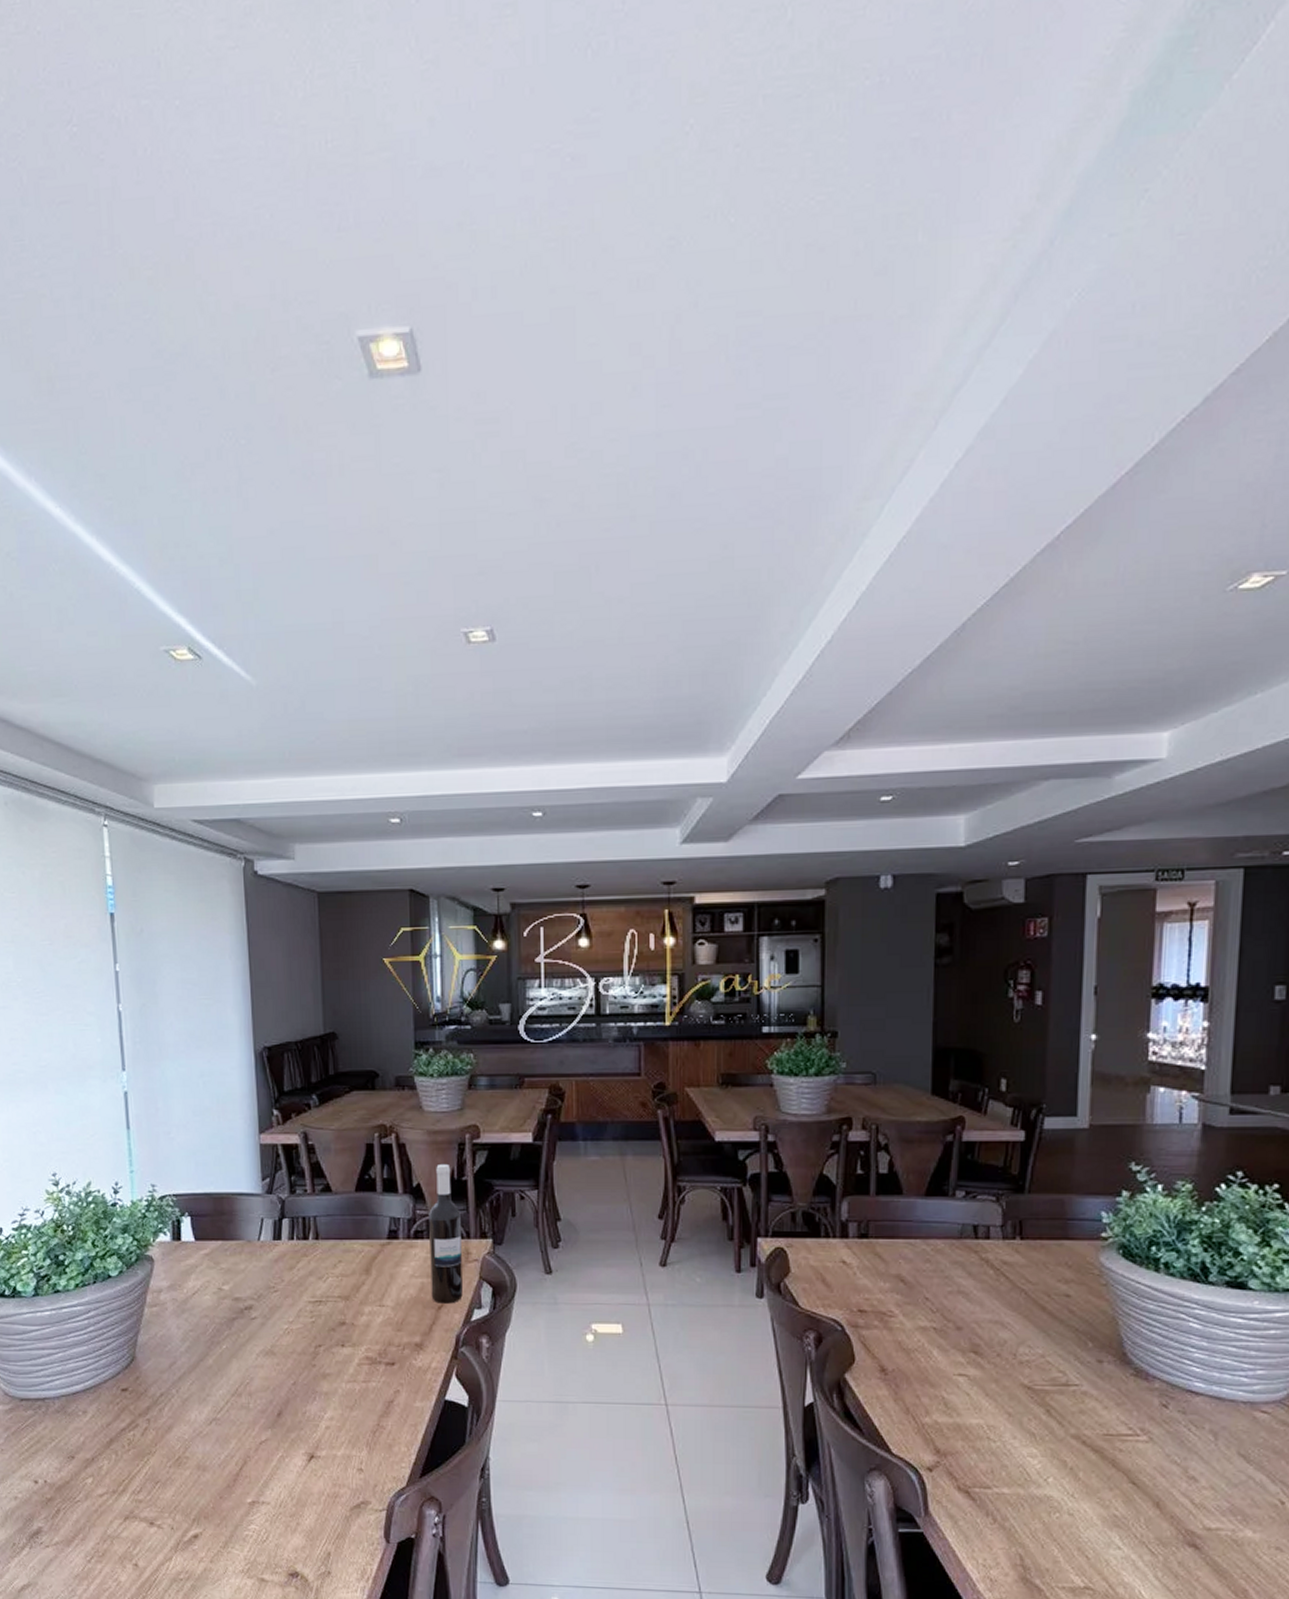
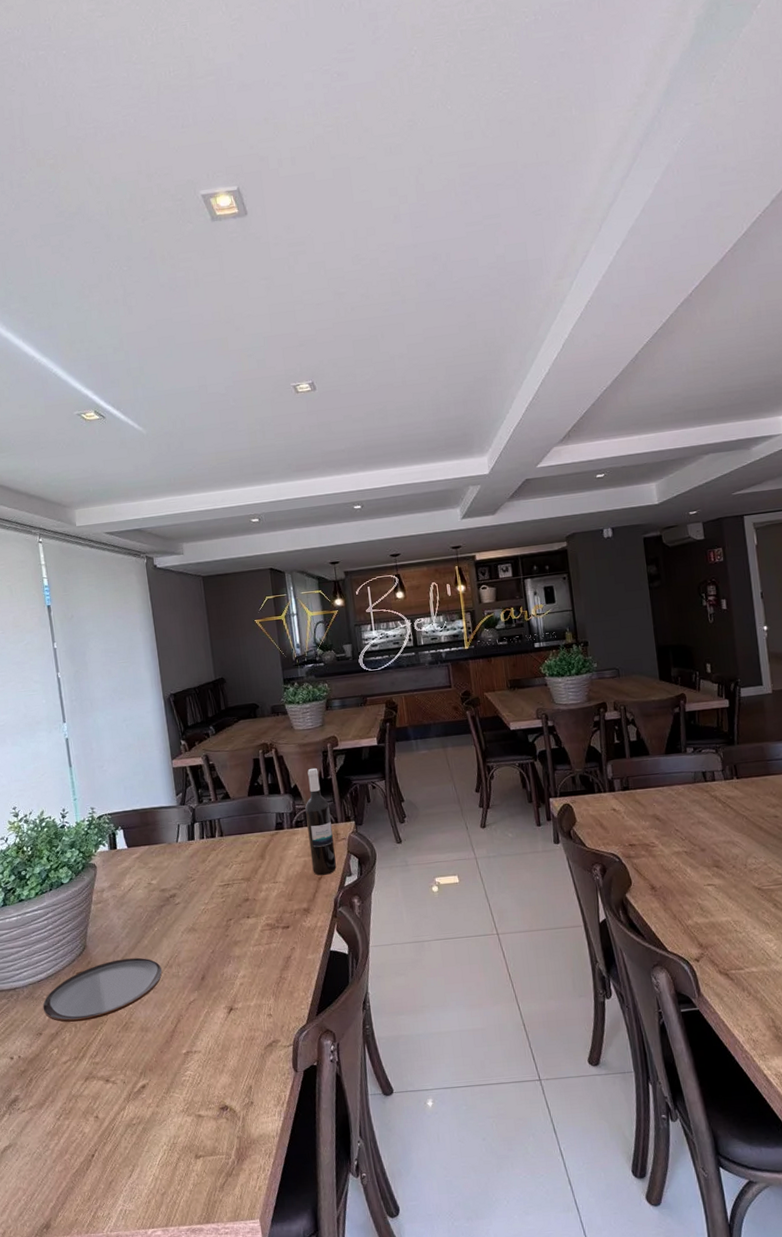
plate: none [77,1378,229,1448] -> present [42,957,163,1022]

